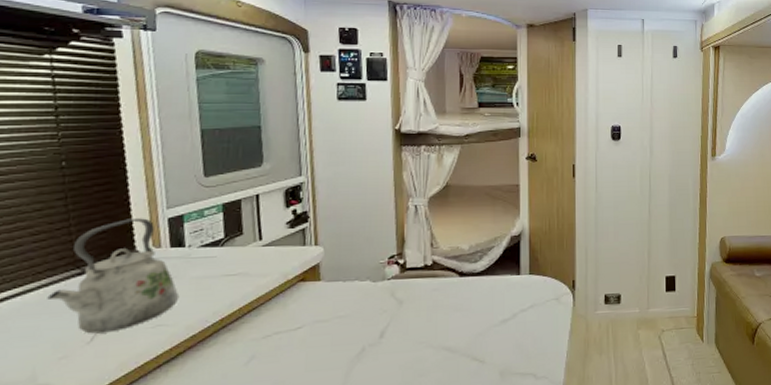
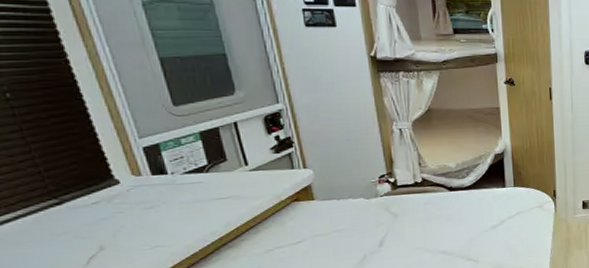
kettle: present [47,218,180,334] -> none [28,148,172,258]

